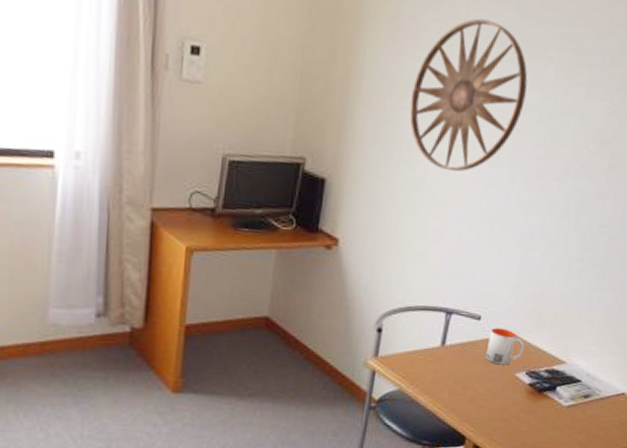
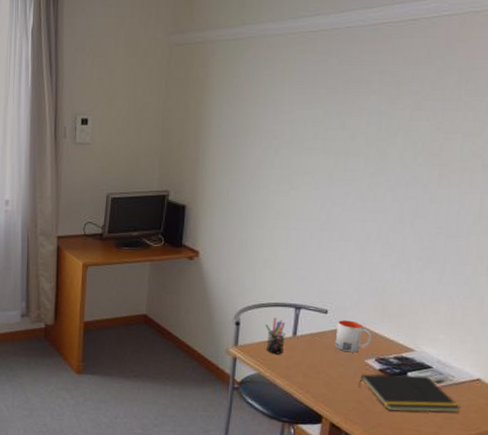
wall art: present [409,18,528,172] -> none [251,69,353,192]
pen holder: none [409,323,434,367] -> present [265,317,286,354]
notepad: none [506,388,603,430] -> present [358,373,460,413]

